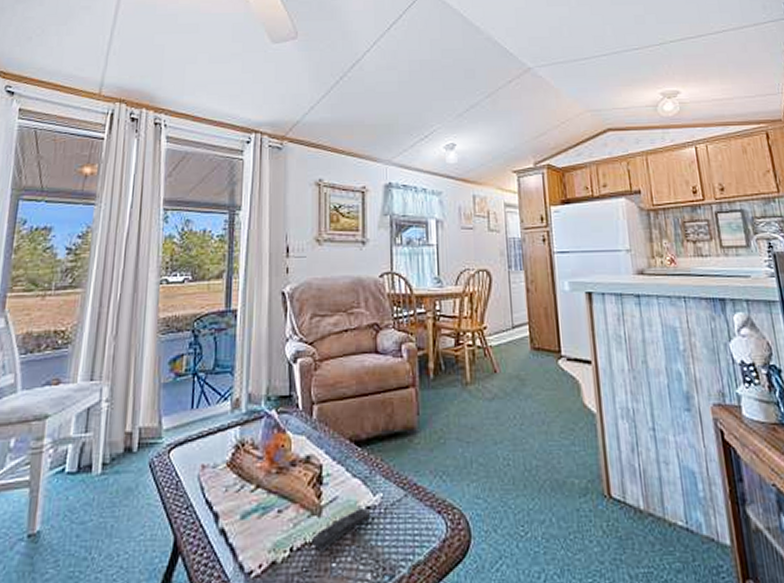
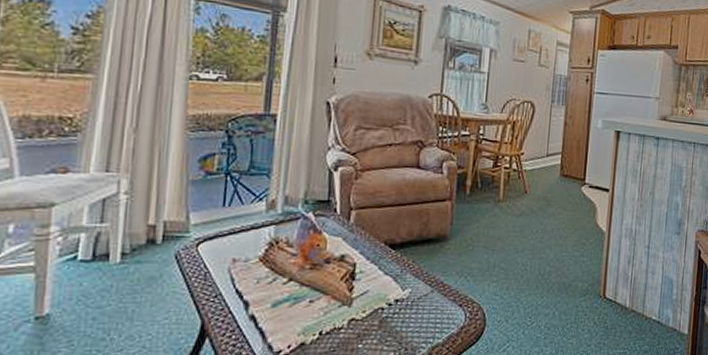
remote control: present [312,509,371,553] -> none [341,301,399,336]

